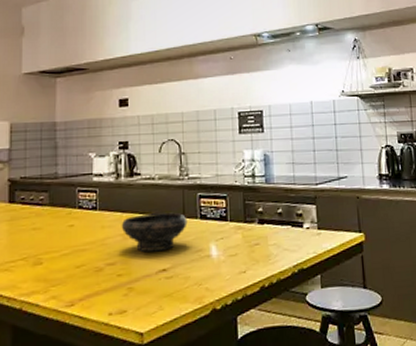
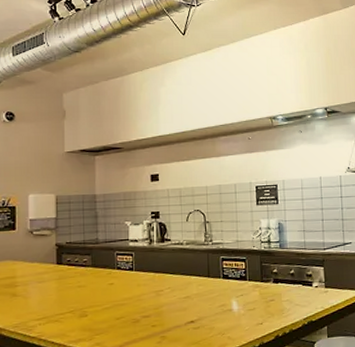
bowl: present [121,212,188,253] -> none [154,273,212,307]

